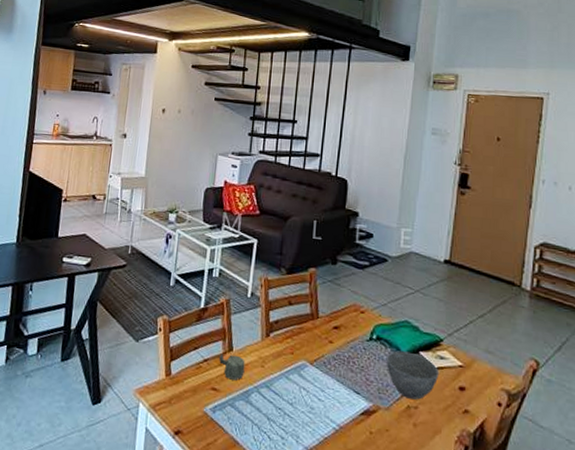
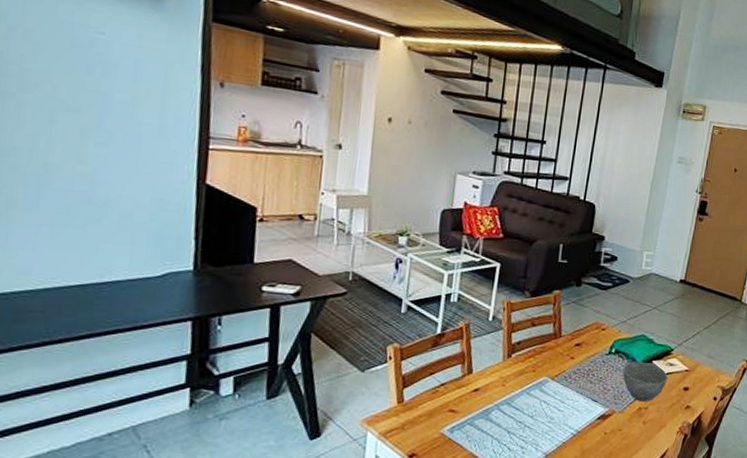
cup: present [219,353,245,381] -> none [457,377,486,401]

